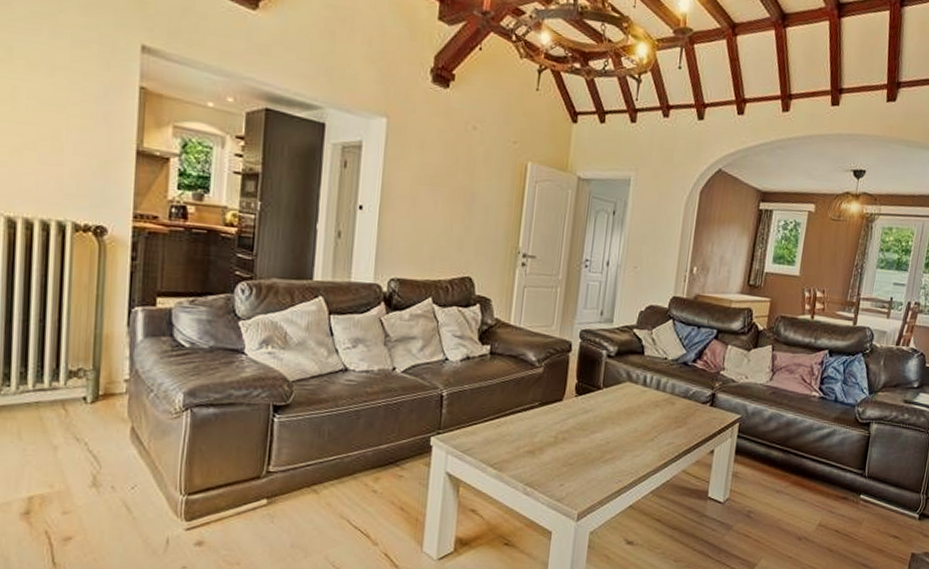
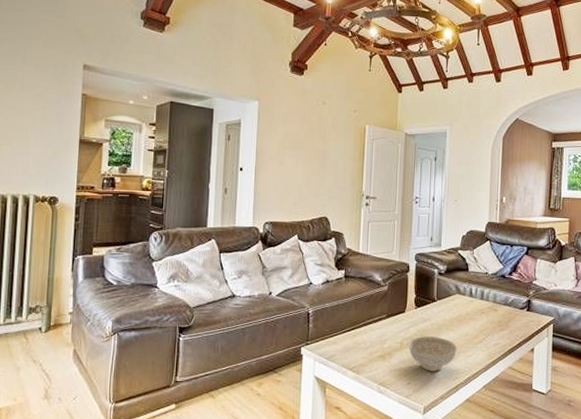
decorative bowl: none [563,429,624,472] -> present [407,336,458,372]

